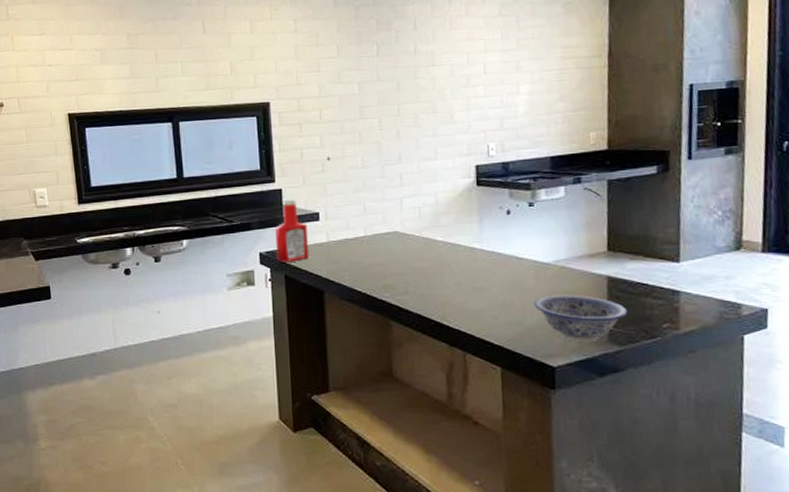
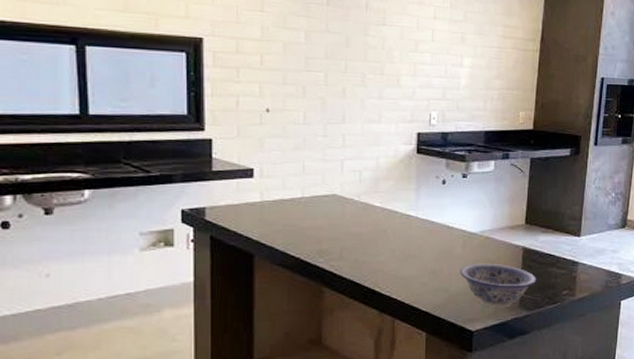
ketchup bottle: present [275,199,310,263] -> none [202,151,240,222]

